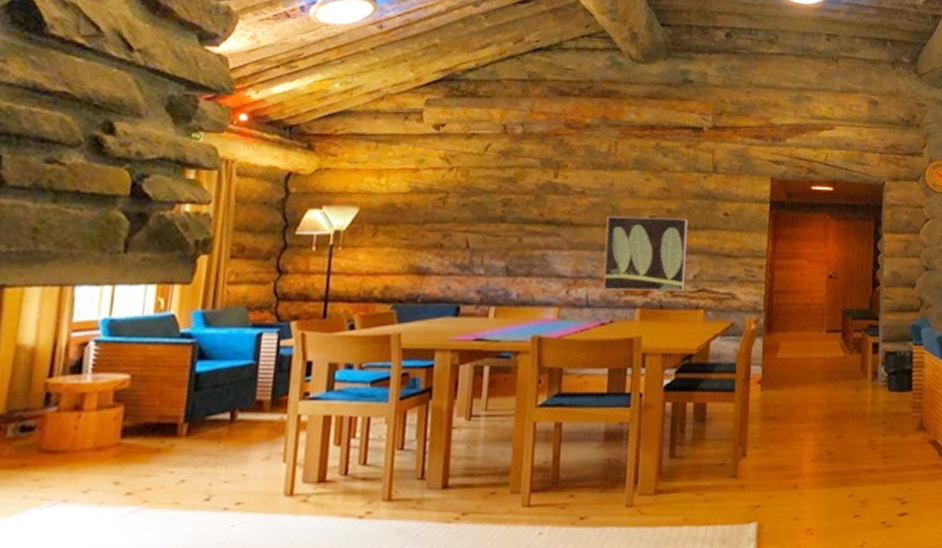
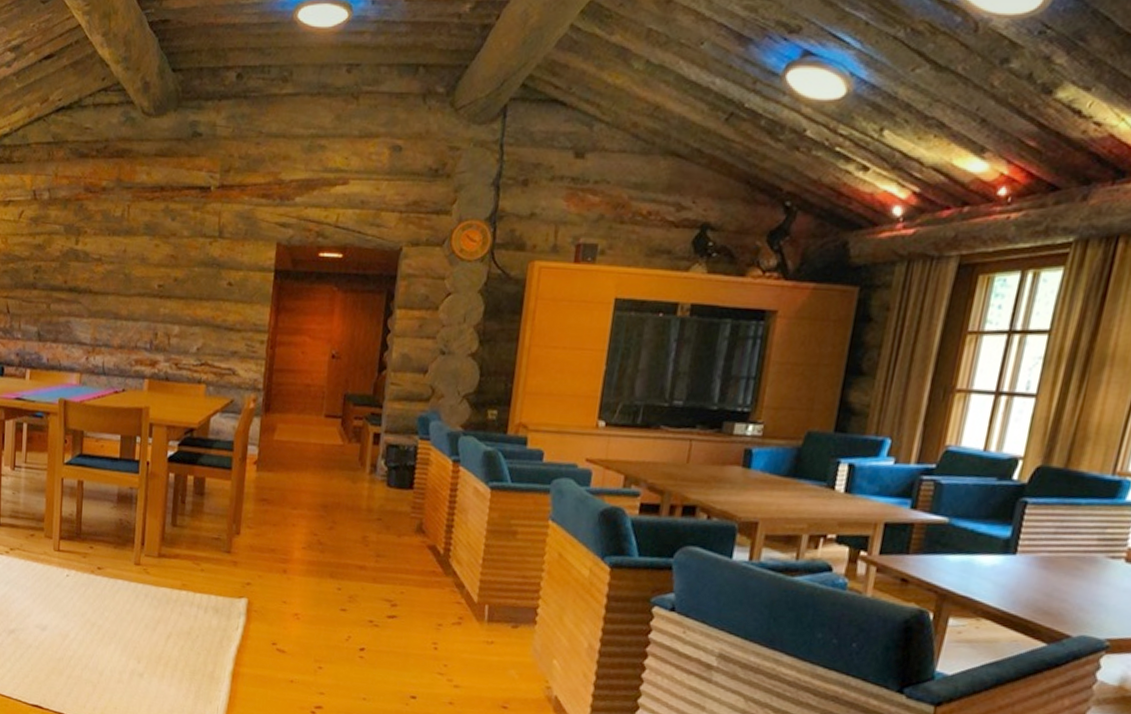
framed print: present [603,216,688,291] -> none [117,284,193,364]

